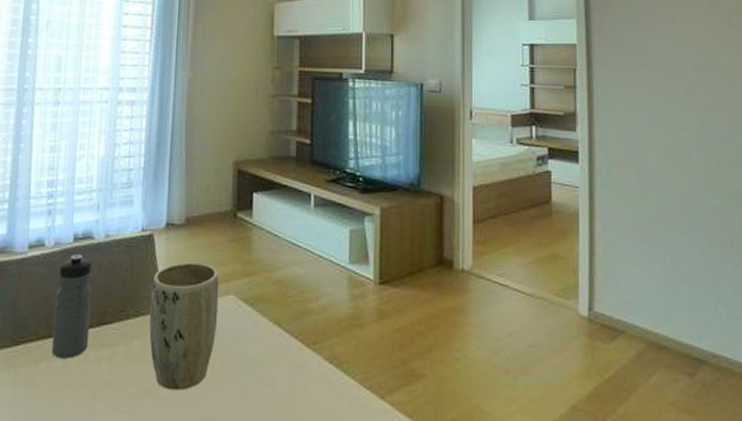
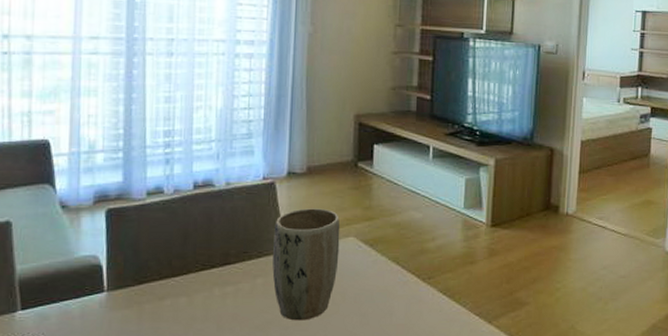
water bottle: present [51,254,93,359] -> none [175,201,215,296]

